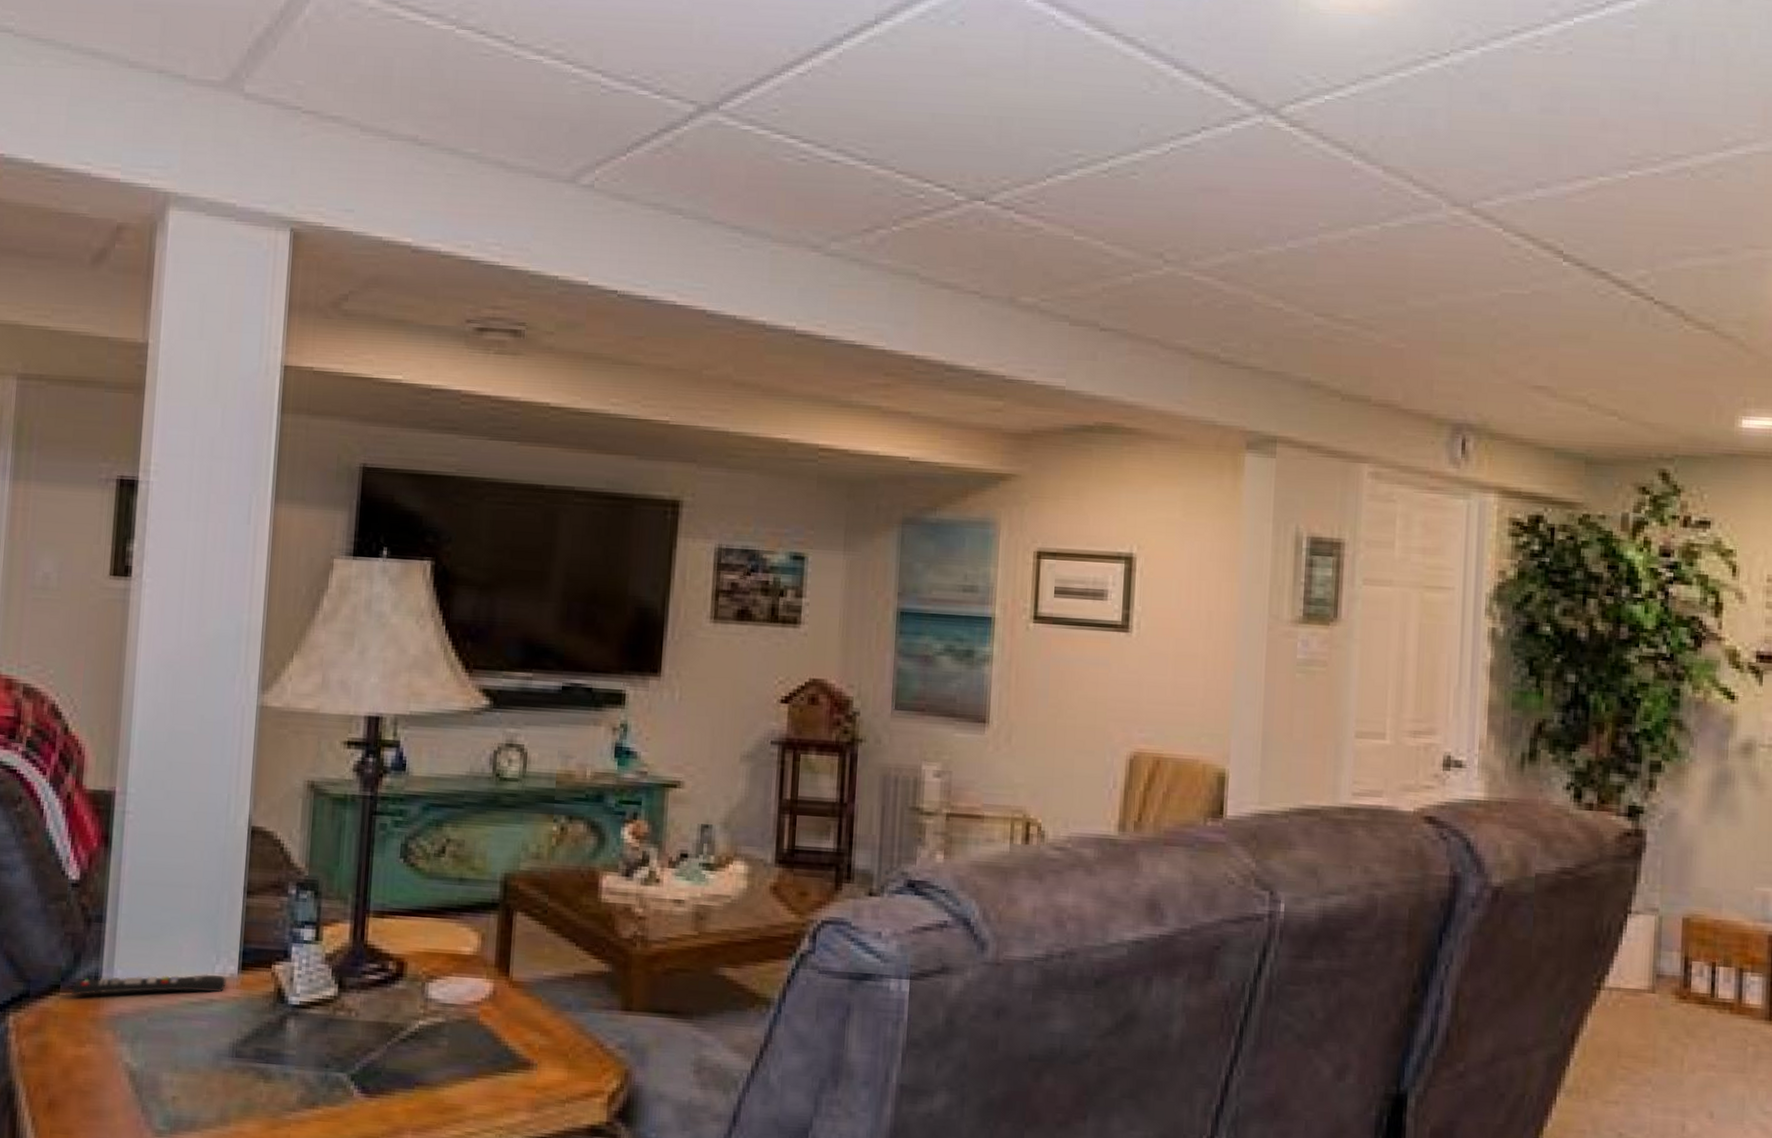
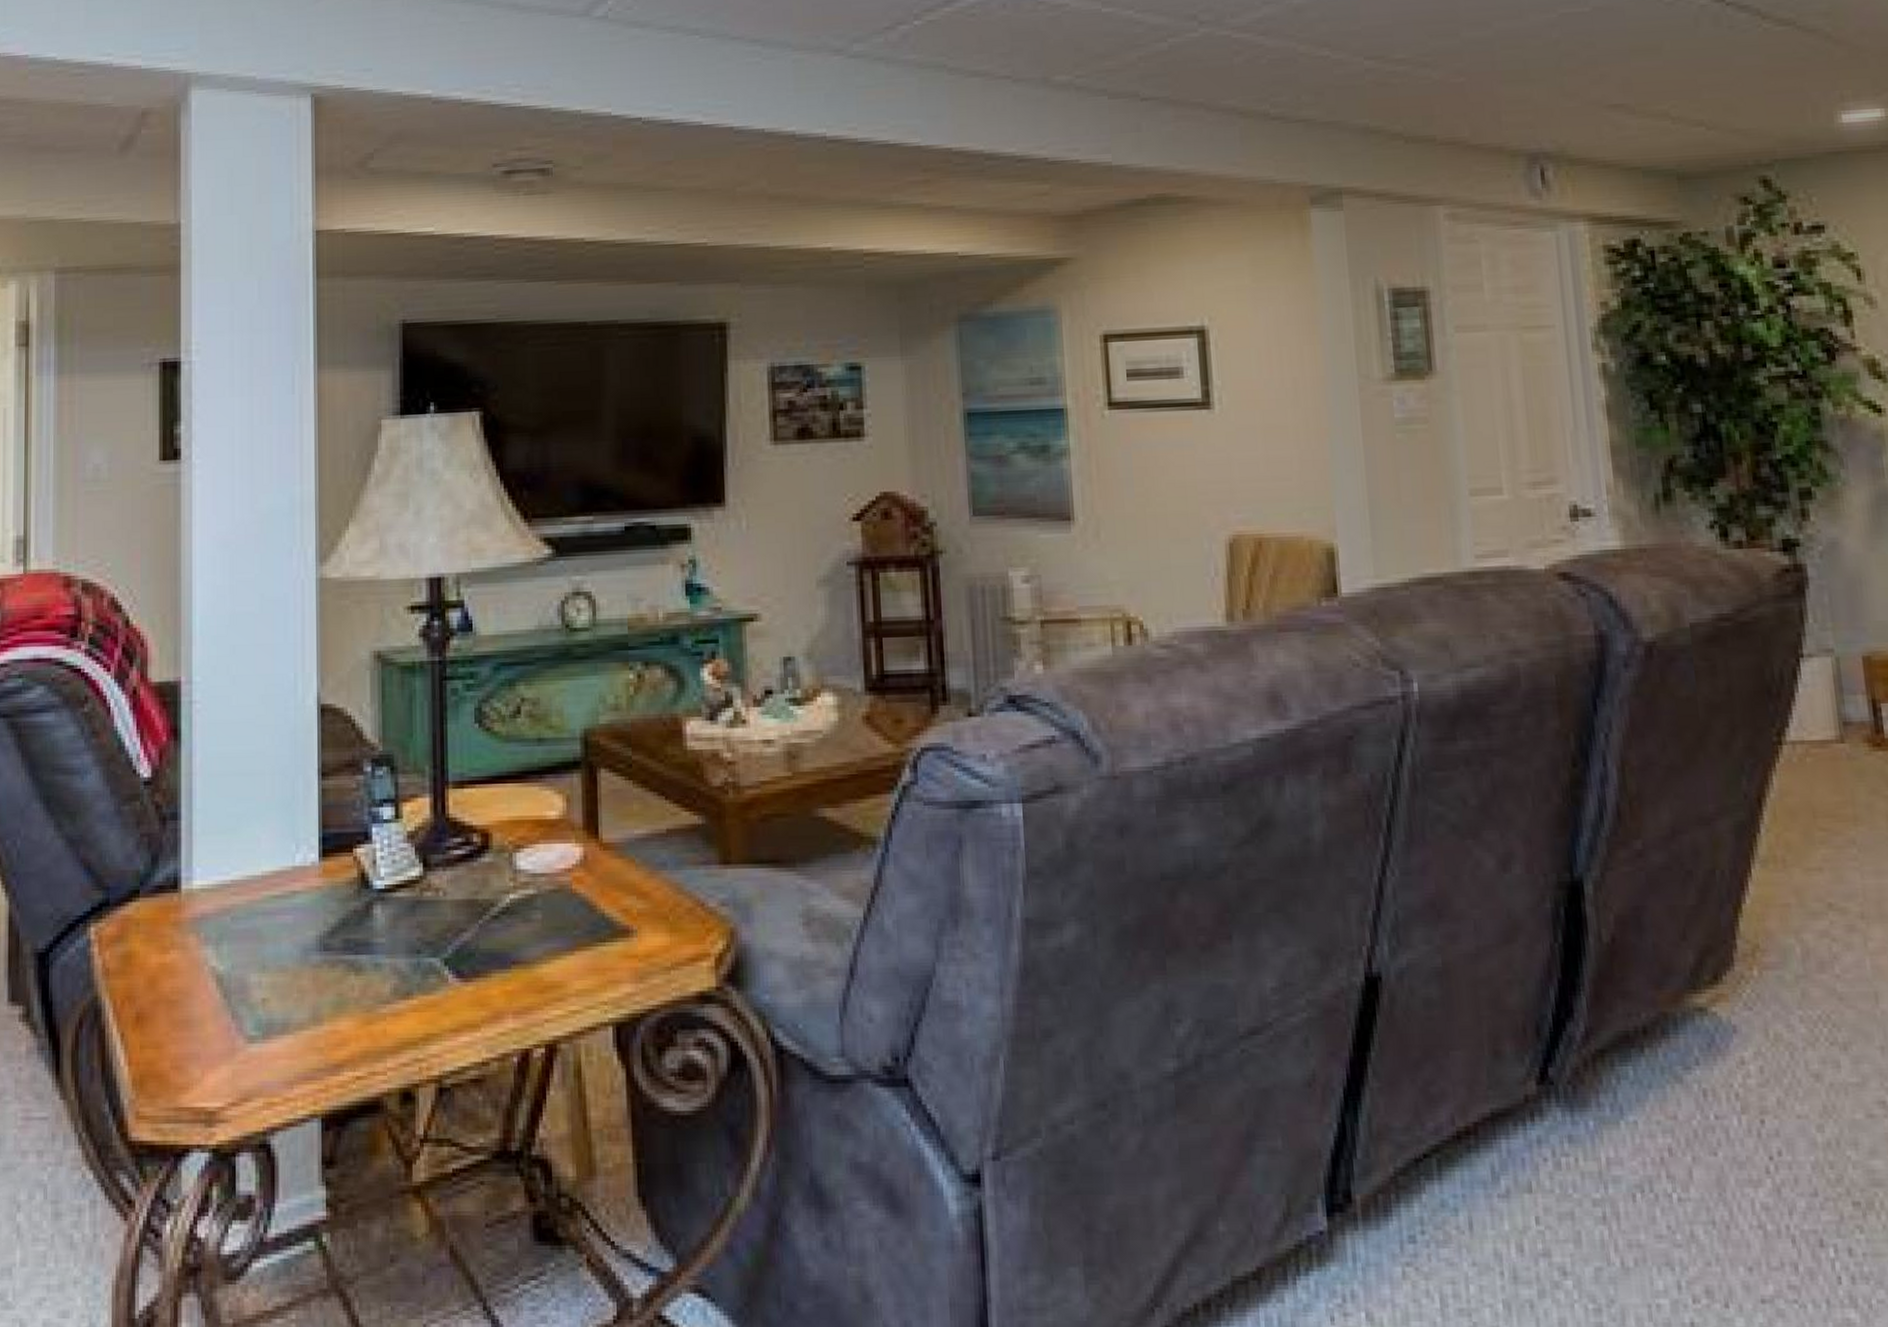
remote control: present [72,974,226,995] -> none [152,864,308,898]

